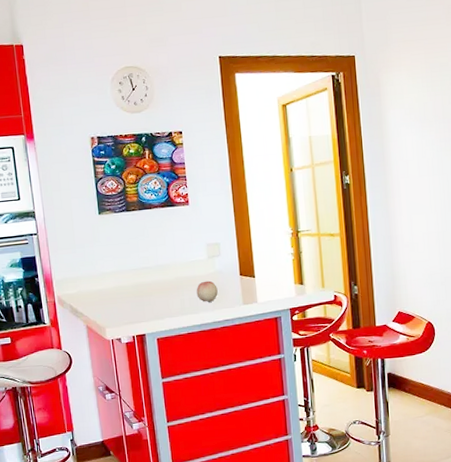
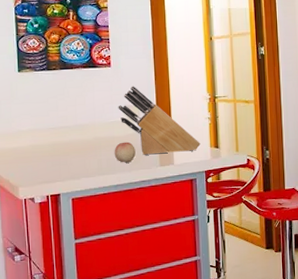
knife block: none [198,223,284,295] -> present [118,86,201,156]

